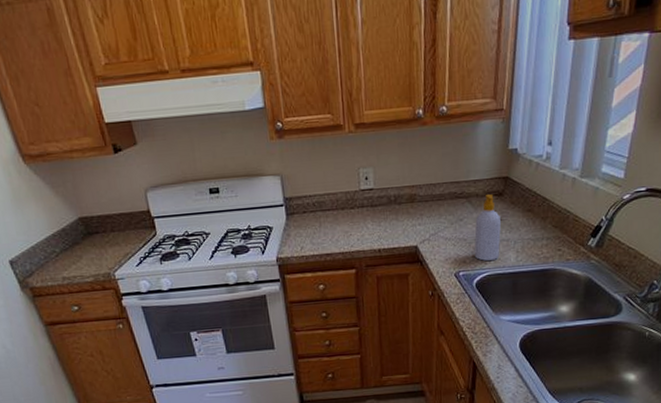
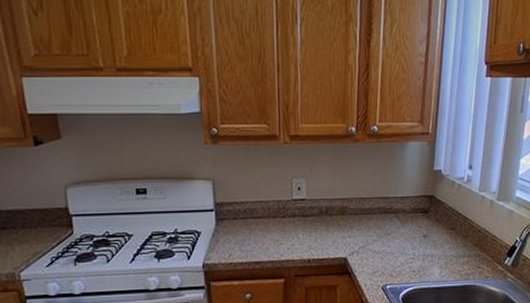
soap bottle: present [474,194,501,261] -> none [400,211,426,275]

